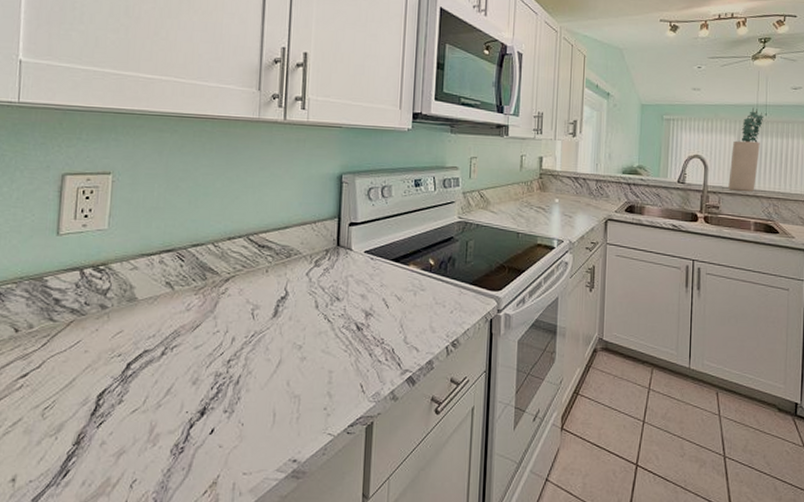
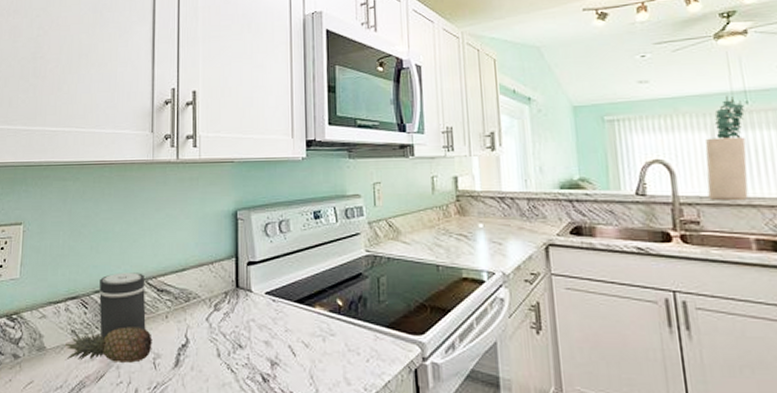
fruit: none [159,279,252,313] -> present [65,327,152,363]
cylinder: none [197,227,246,290] -> present [99,272,146,338]

